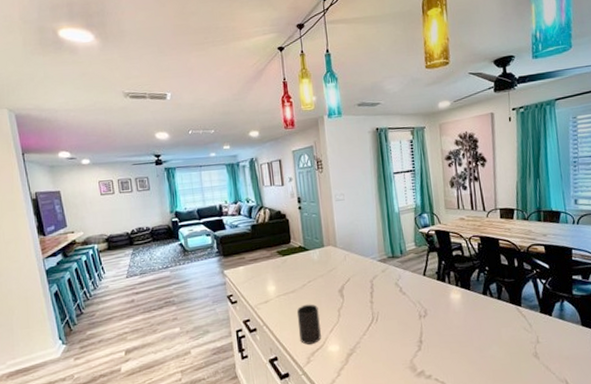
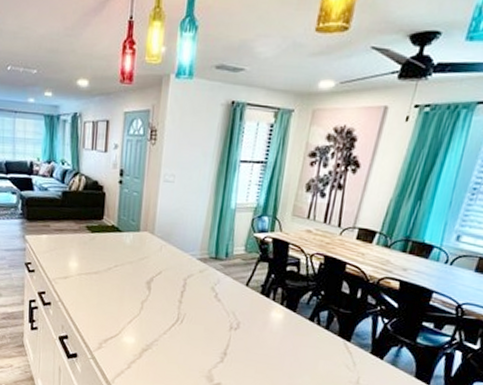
cup: present [296,304,321,345] -> none [95,289,120,331]

